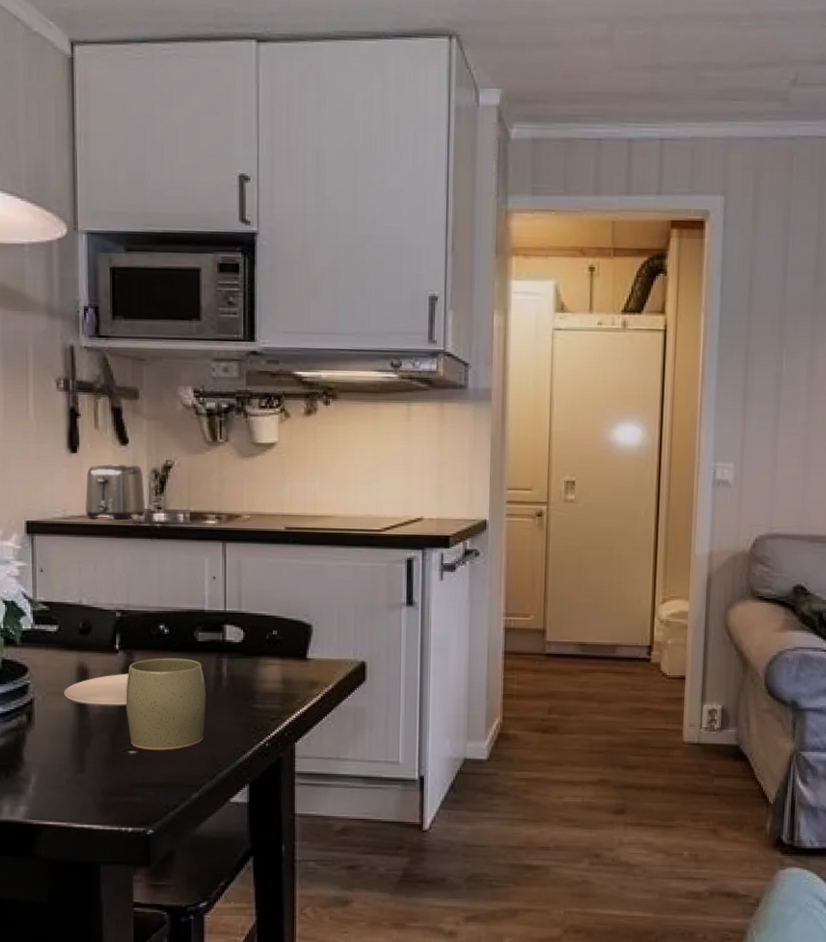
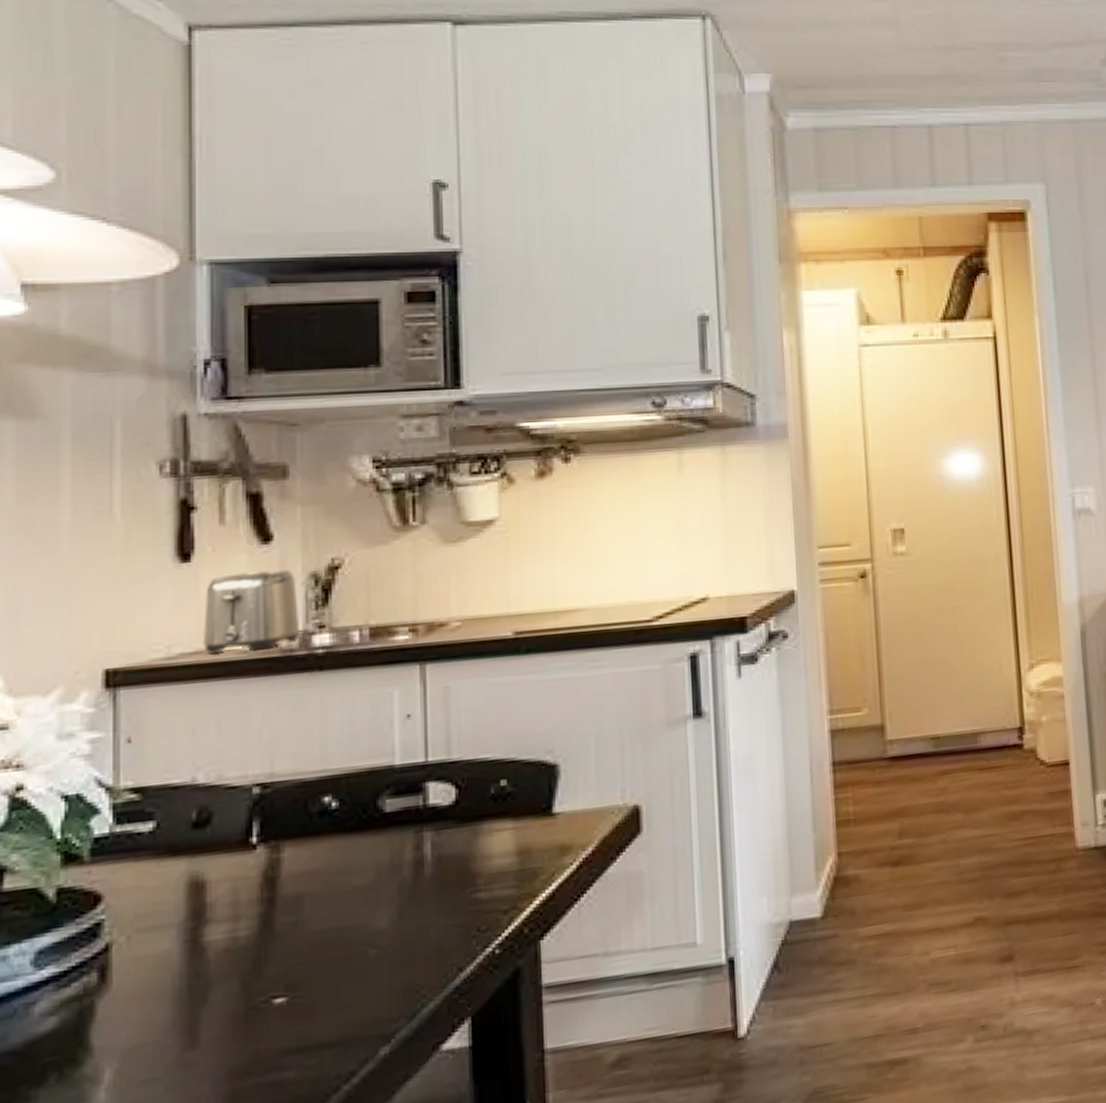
plate: present [64,673,129,707] -> none [164,877,273,939]
mug: present [125,658,207,751] -> none [268,841,401,994]

